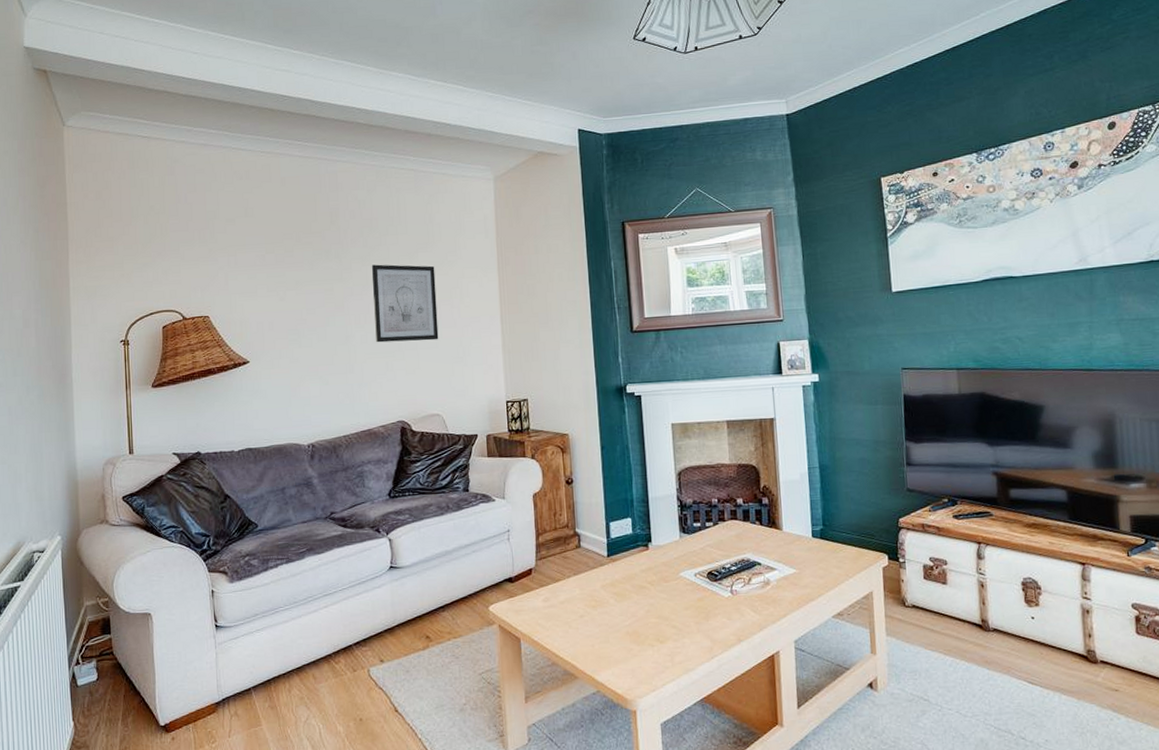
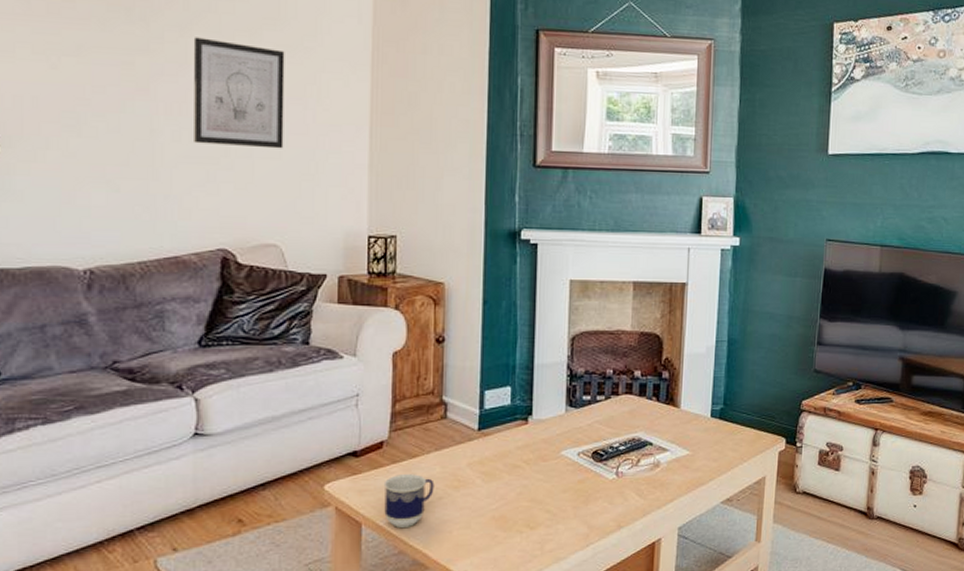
cup: none [535,596,576,642] -> present [383,474,435,528]

